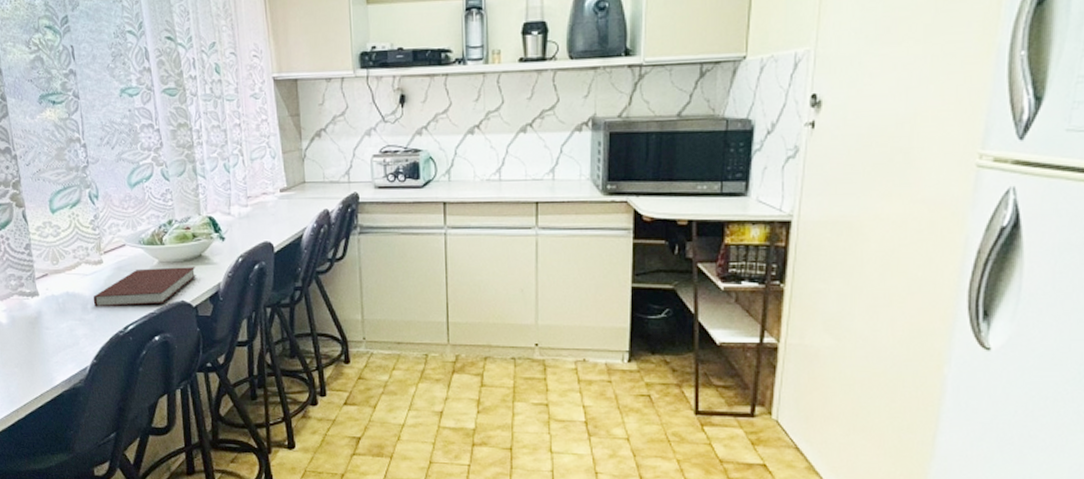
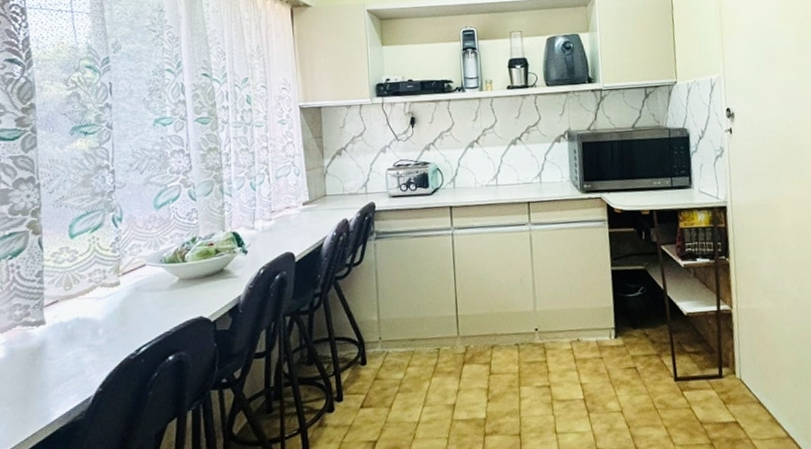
notebook: present [93,267,196,307] -> none [105,281,217,331]

